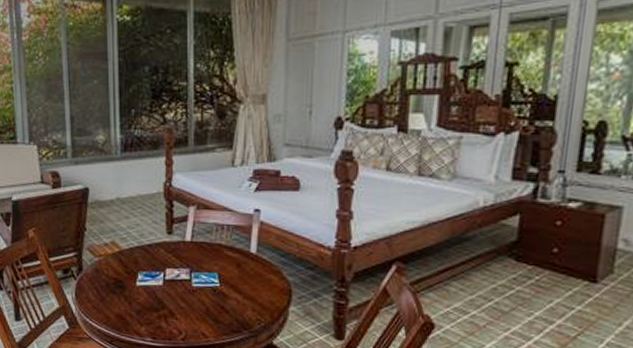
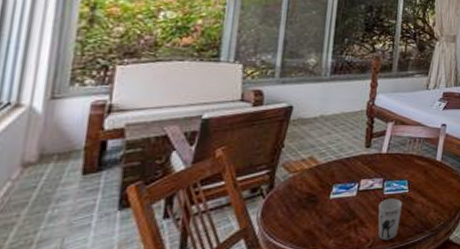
cup: none [187,291,213,335] -> present [378,198,402,241]

